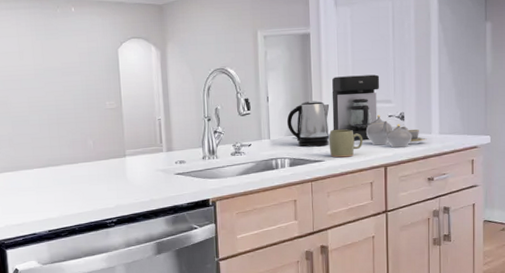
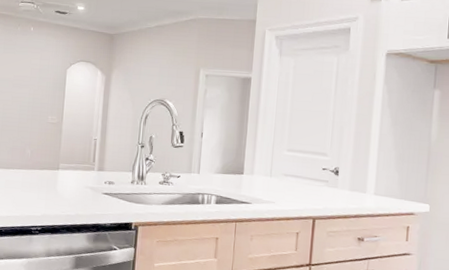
kettle: present [286,100,330,147] -> none [218,142,263,189]
mug: present [328,129,363,158] -> none [257,174,294,204]
coffee maker: present [332,74,380,140] -> none [263,122,317,189]
tea set: present [365,115,427,149] -> none [296,166,361,204]

